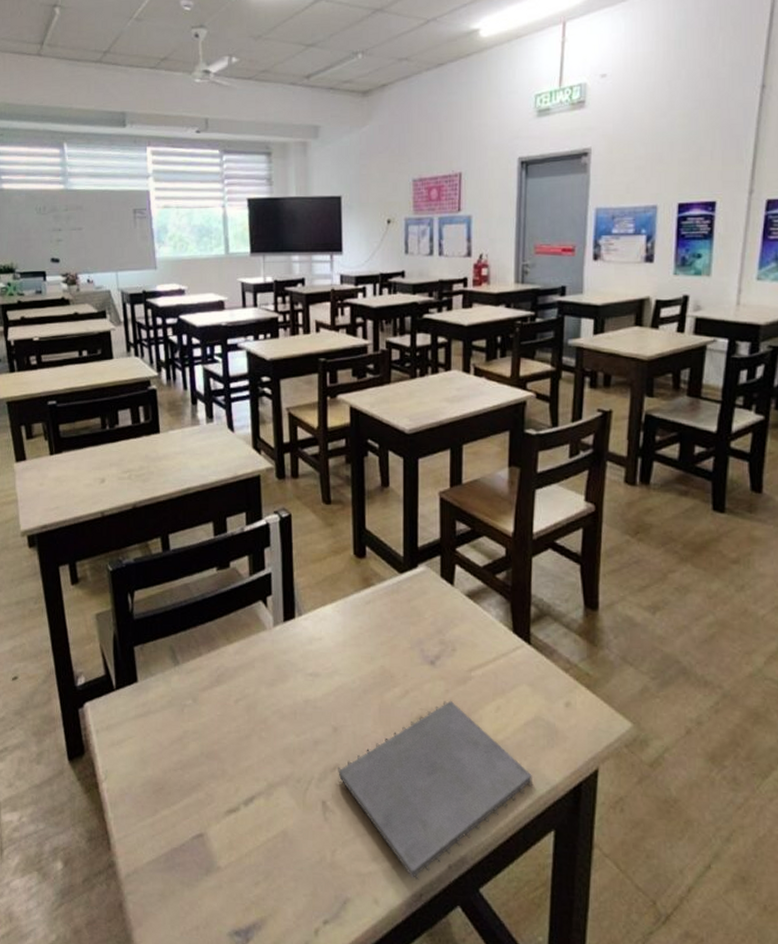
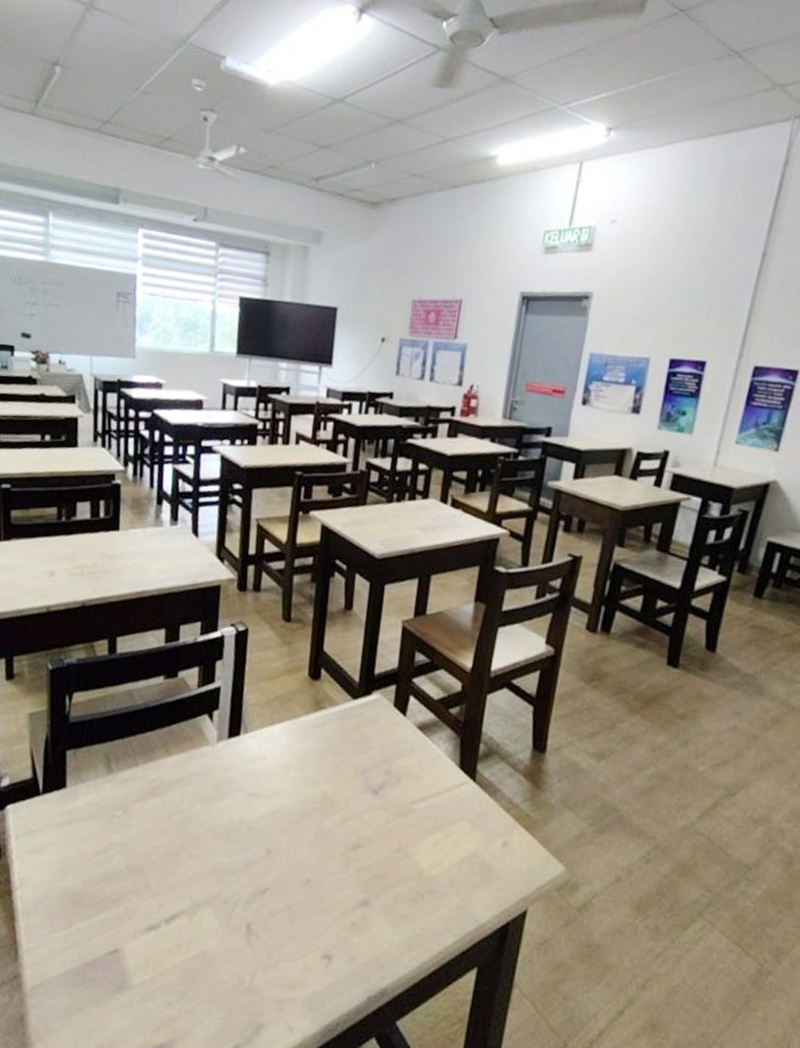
notepad: present [338,700,532,880] -> none [267,831,462,1009]

